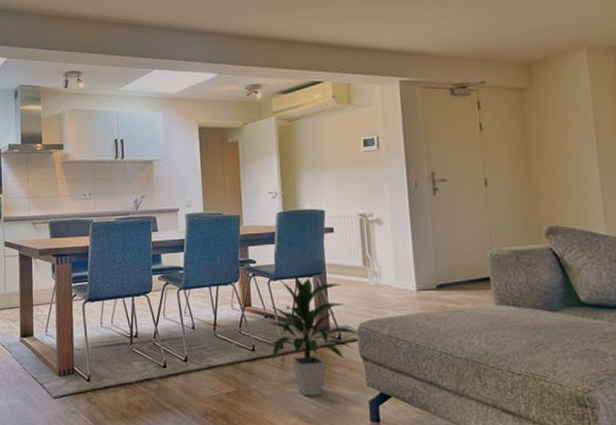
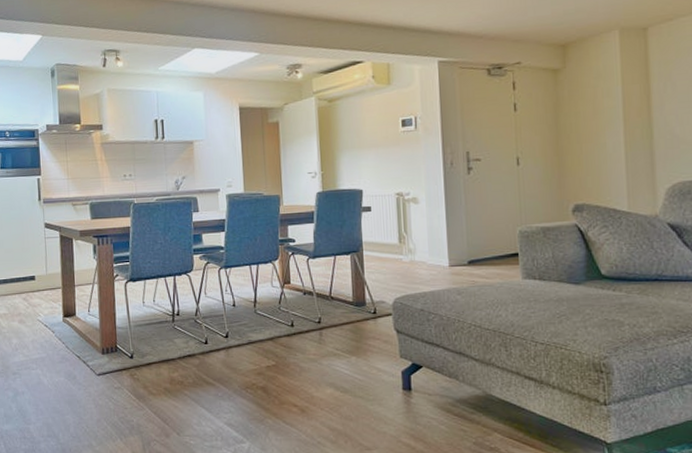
indoor plant: present [267,275,359,397] -> none [306,253,394,368]

